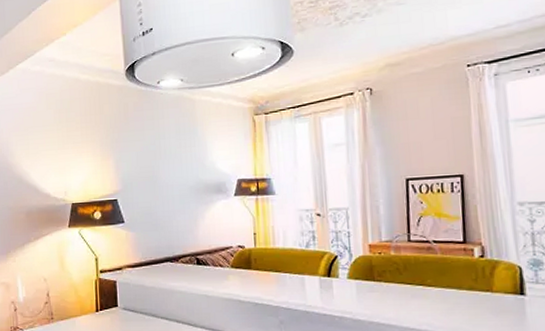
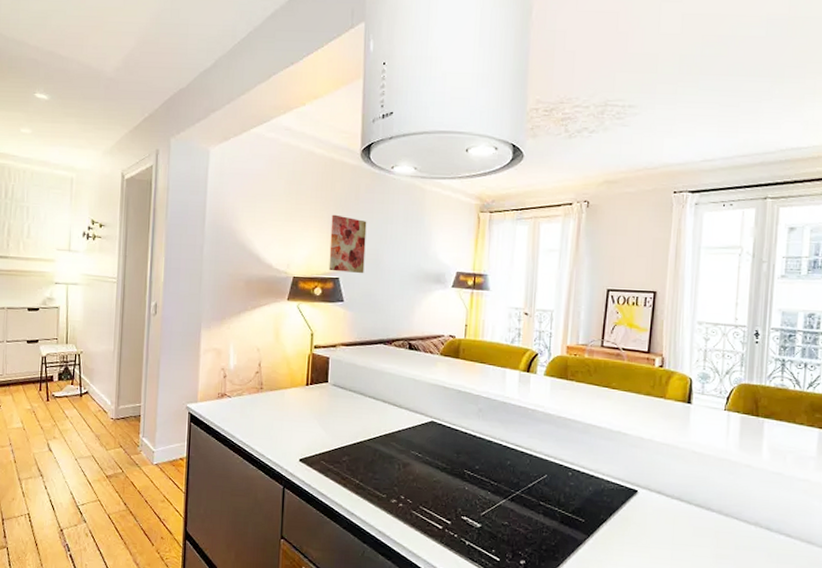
wall art: none [103,136,142,194] -> present [328,214,367,274]

